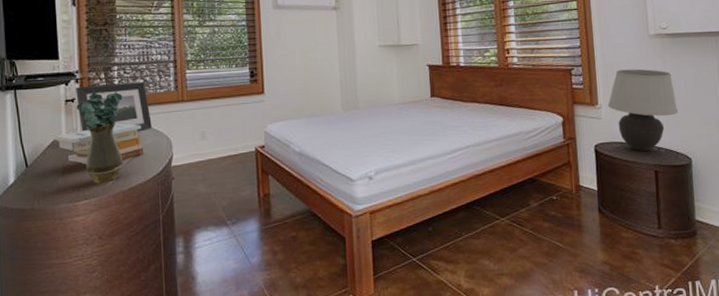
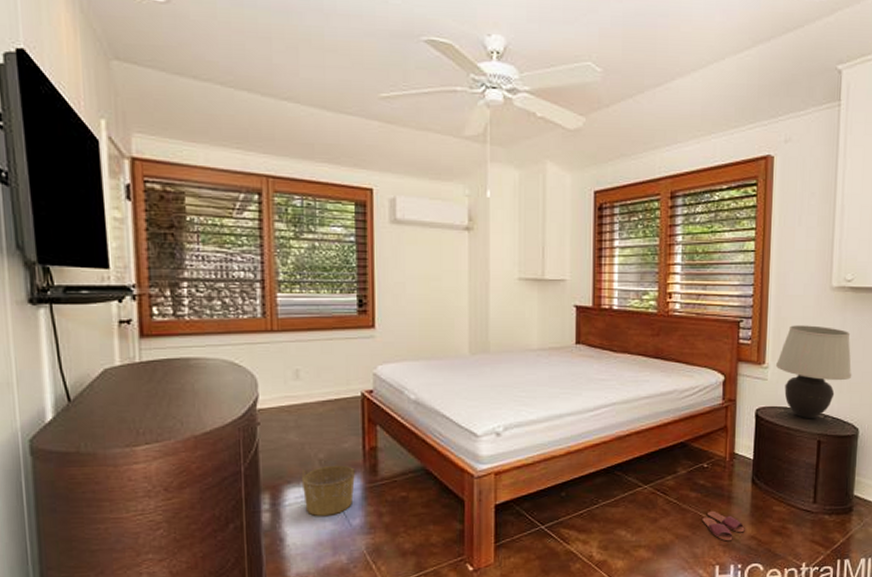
books: present [54,123,143,166] -> none [104,354,221,403]
picture frame: present [76,82,152,132] -> none [132,304,232,364]
vase: present [76,89,123,184] -> none [134,309,195,426]
basket: none [208,210,253,257] -> present [301,465,356,517]
slippers: none [557,239,598,268] -> present [702,510,745,542]

